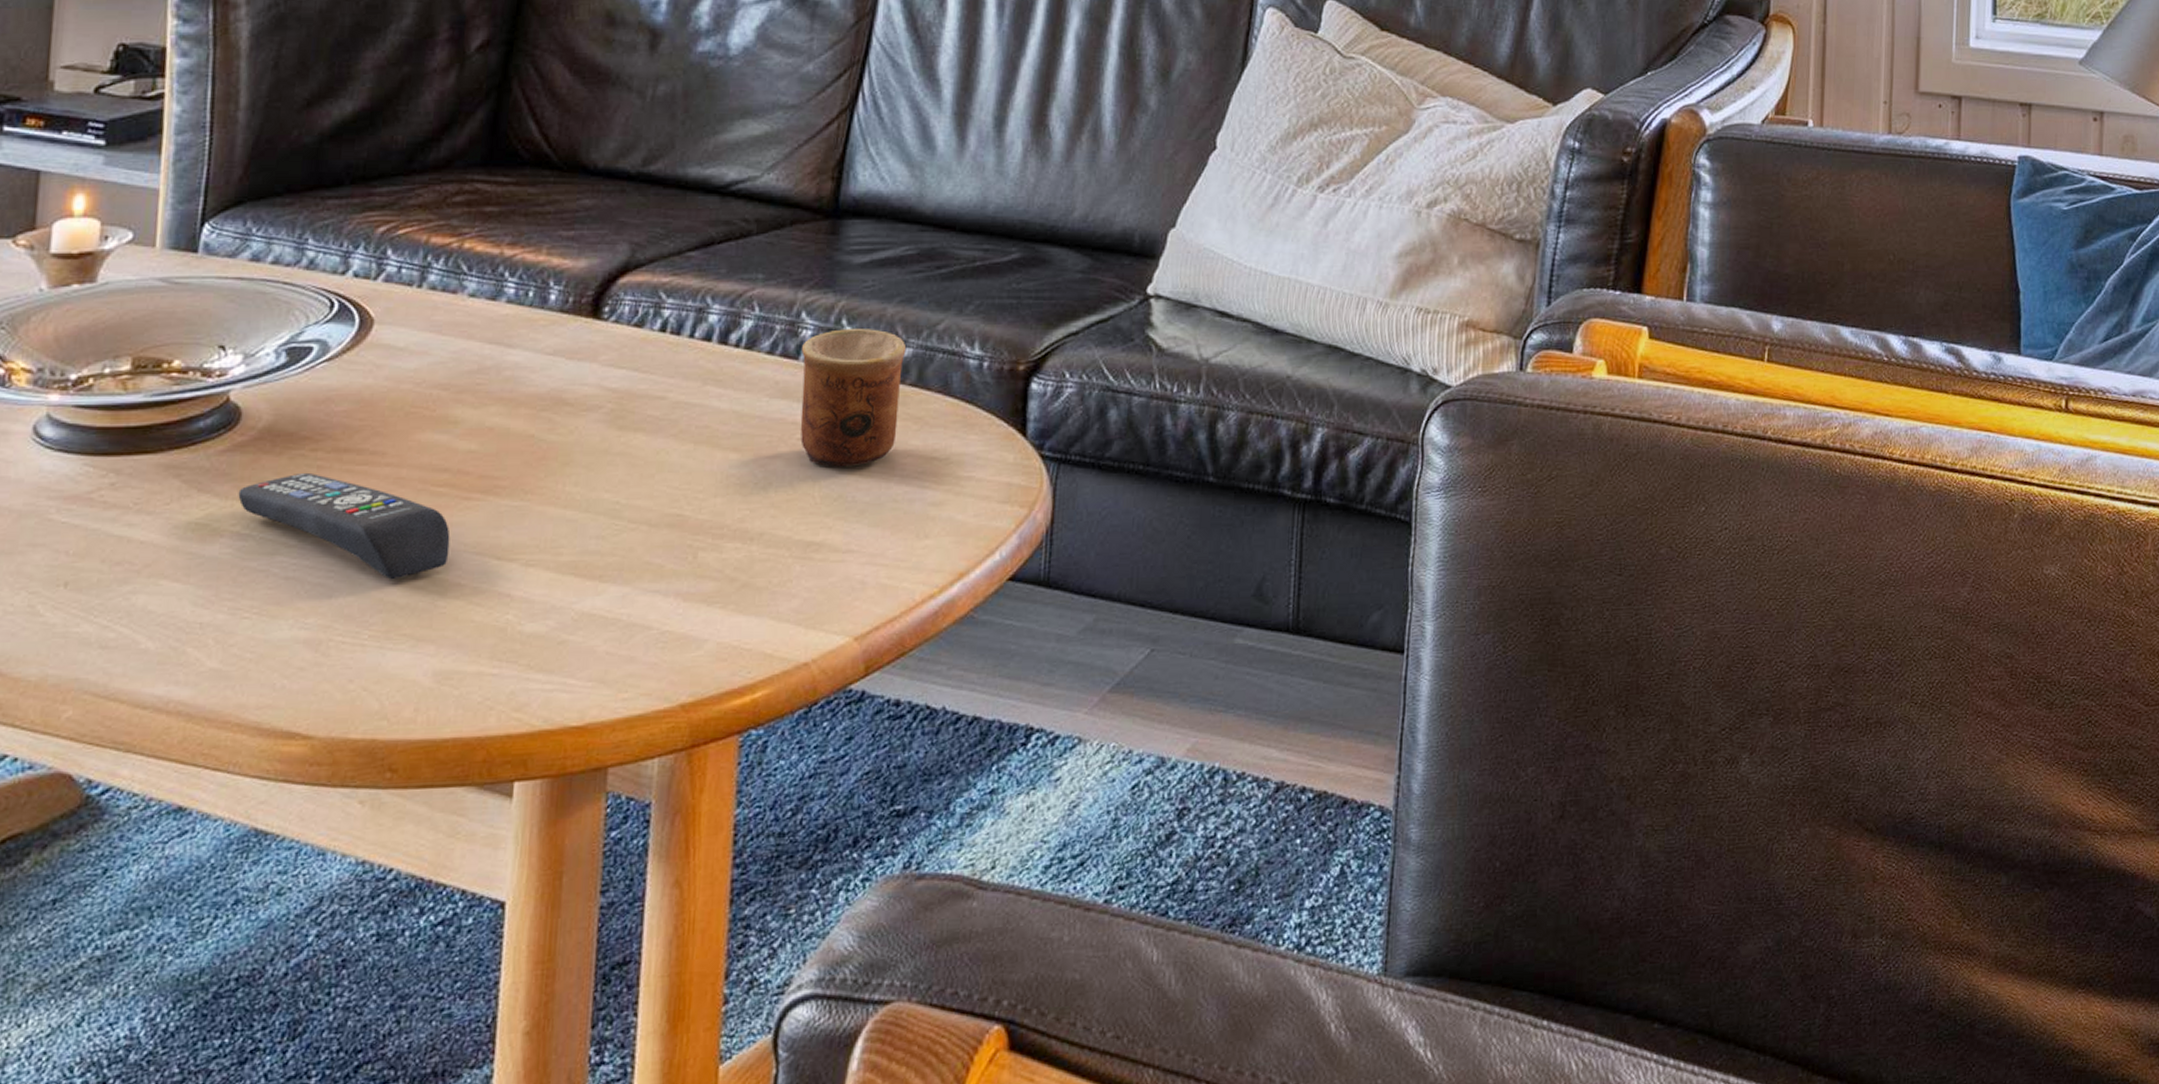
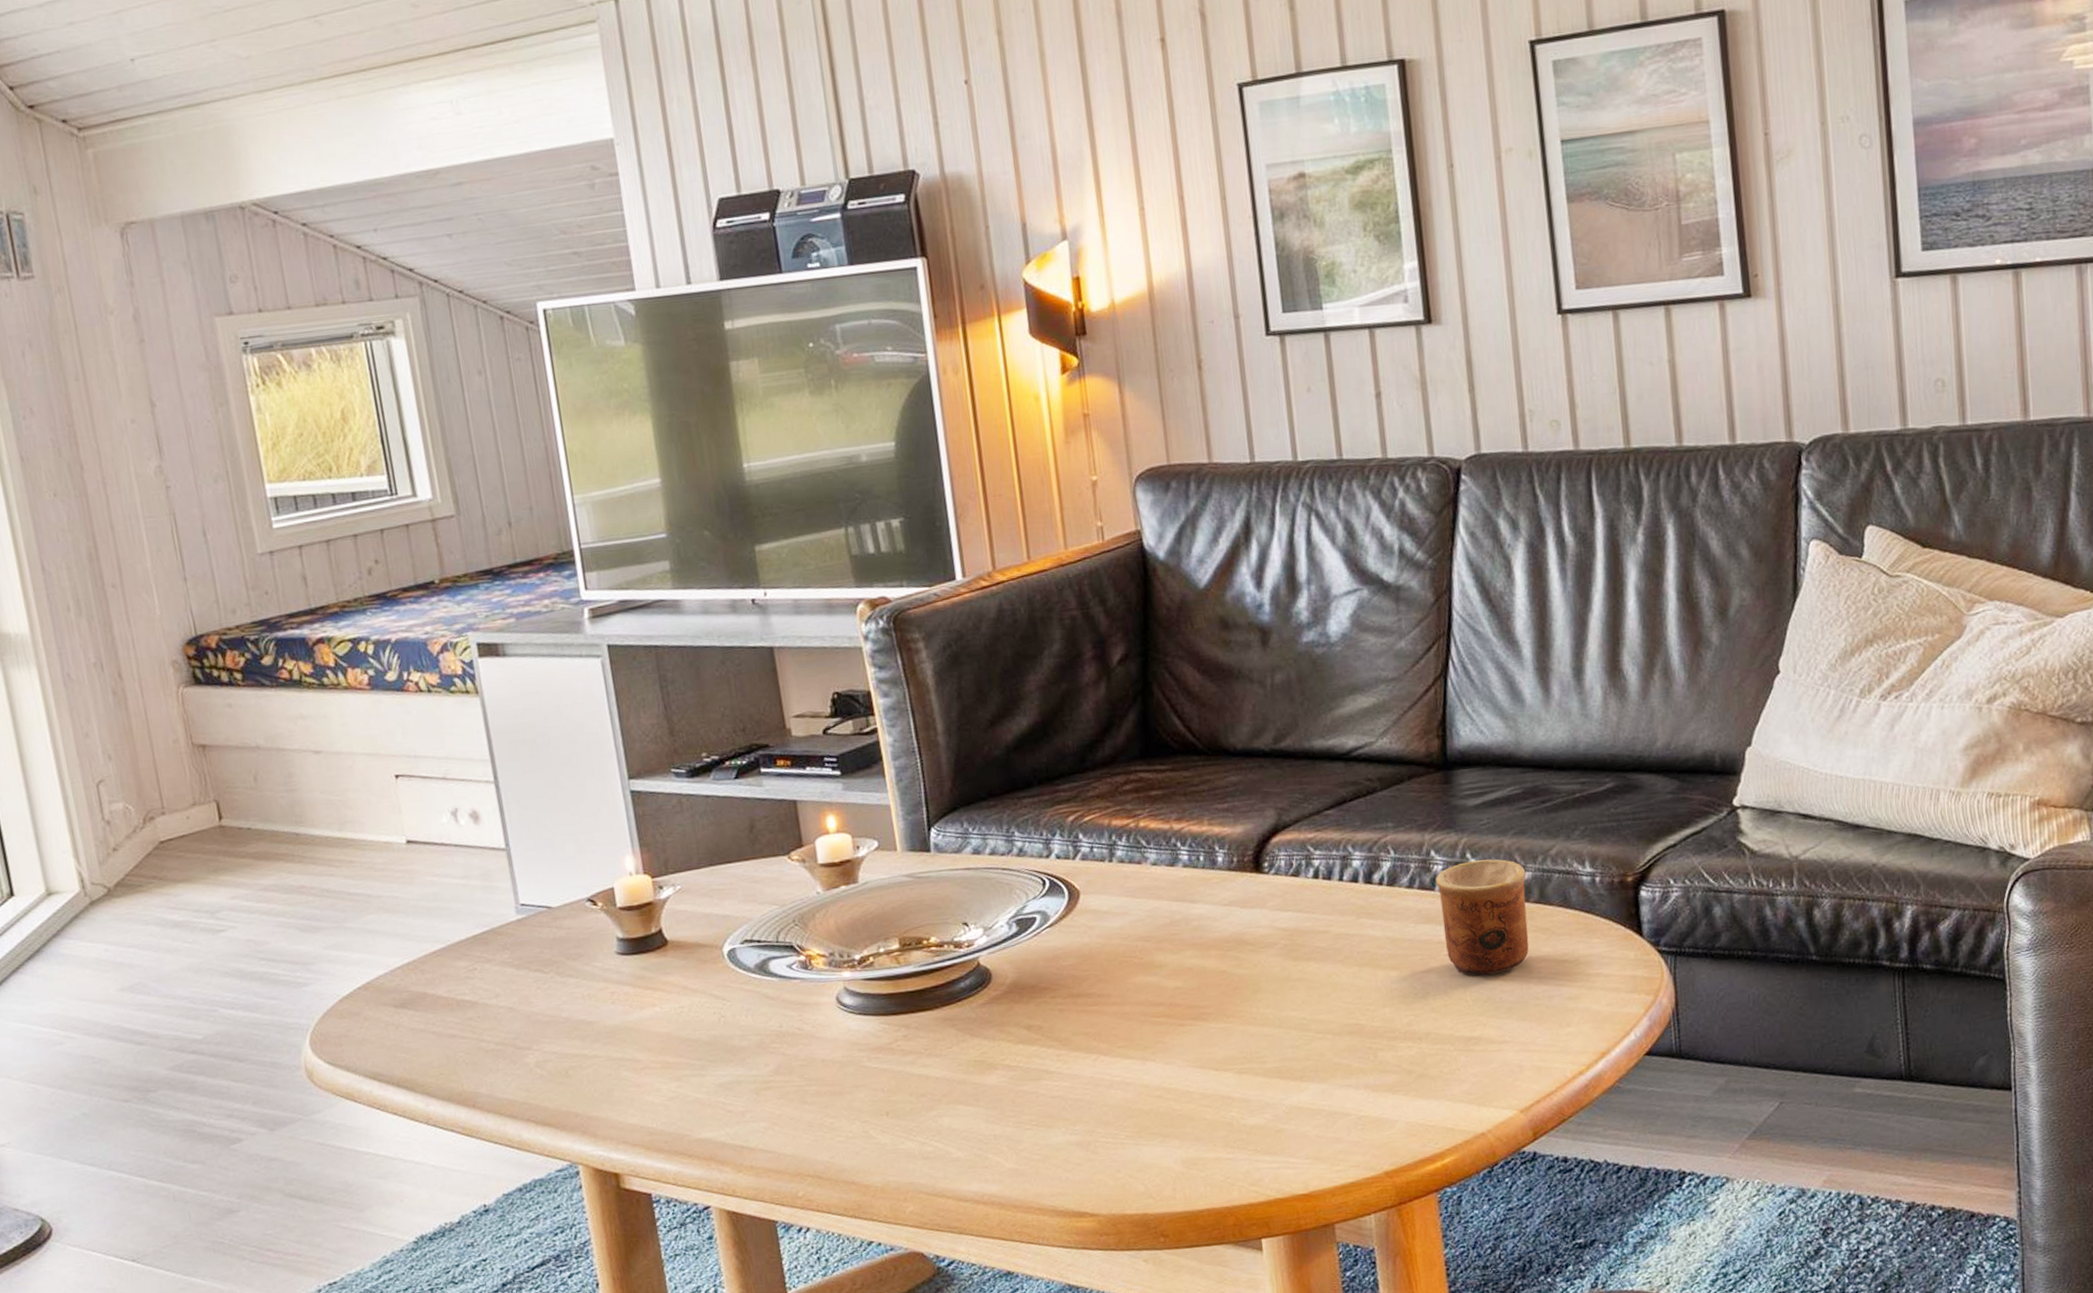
remote control: present [238,472,450,580] -> none [1002,1015,1176,1093]

